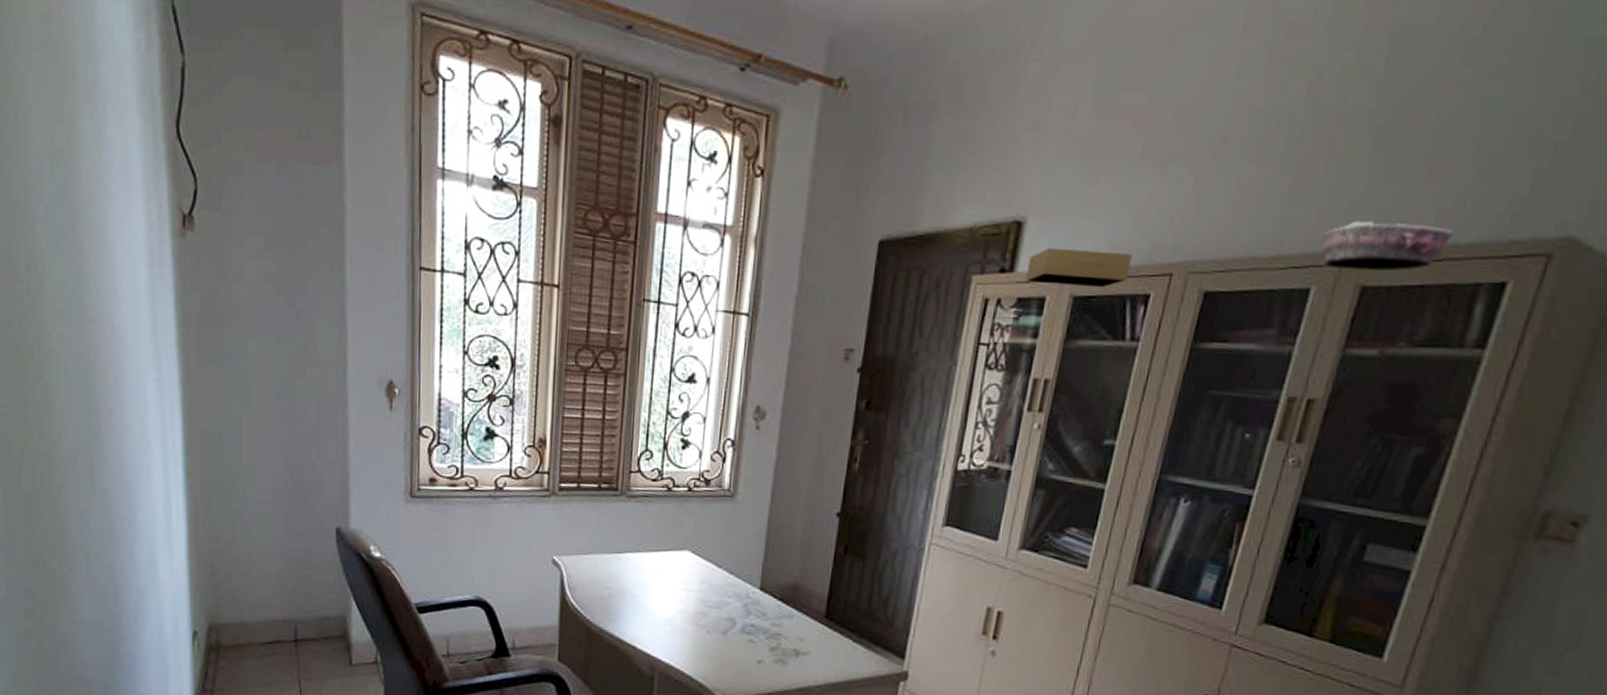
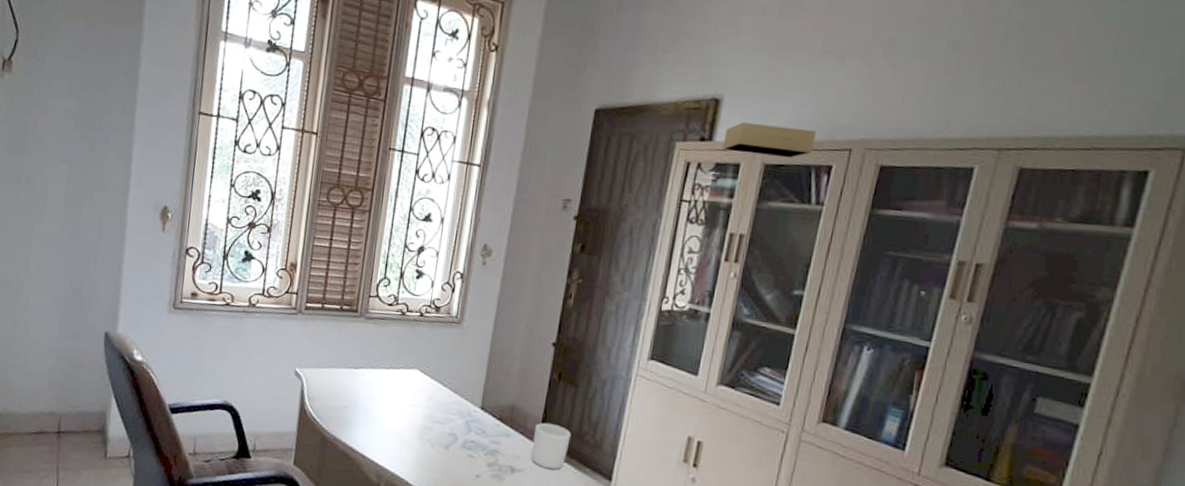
mug: none [816,600,860,651] -> present [531,422,571,470]
decorative basket: present [1321,220,1453,272] -> none [982,112,1098,157]

